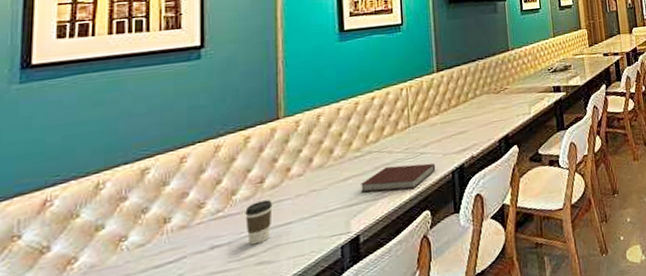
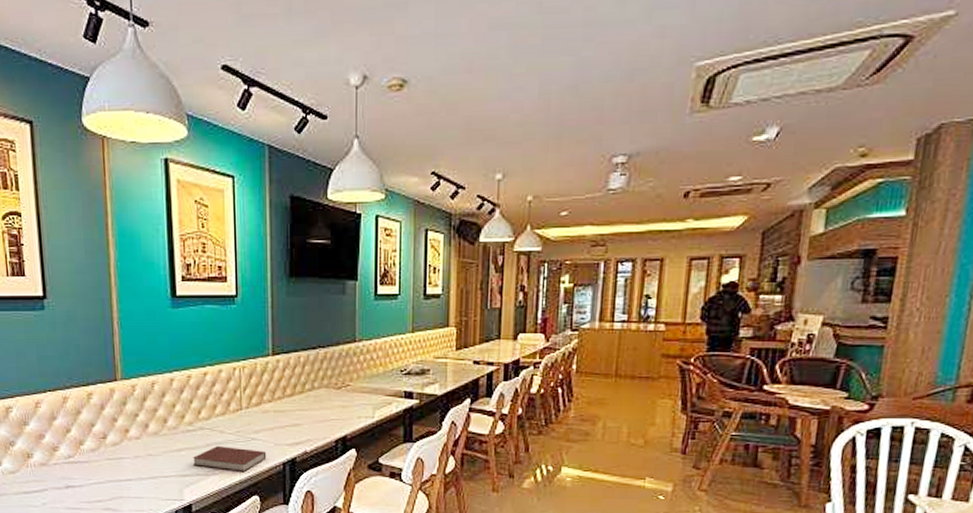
coffee cup: present [245,199,273,246] -> none [92,455,115,492]

